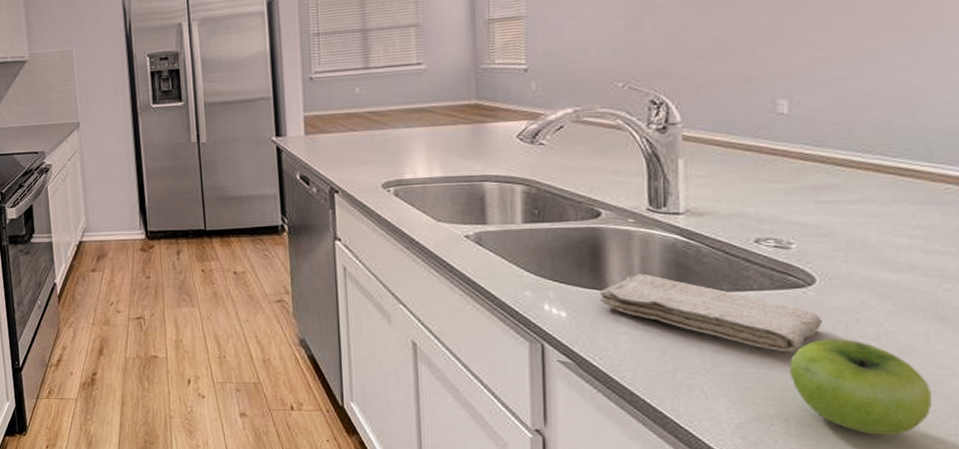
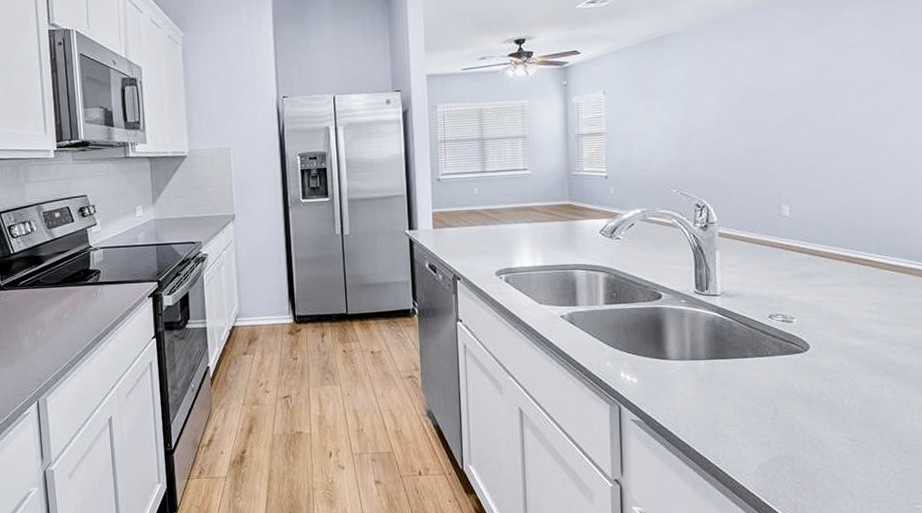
washcloth: present [599,273,822,353] -> none [661,344,814,405]
fruit: present [790,338,931,436] -> none [794,392,885,467]

